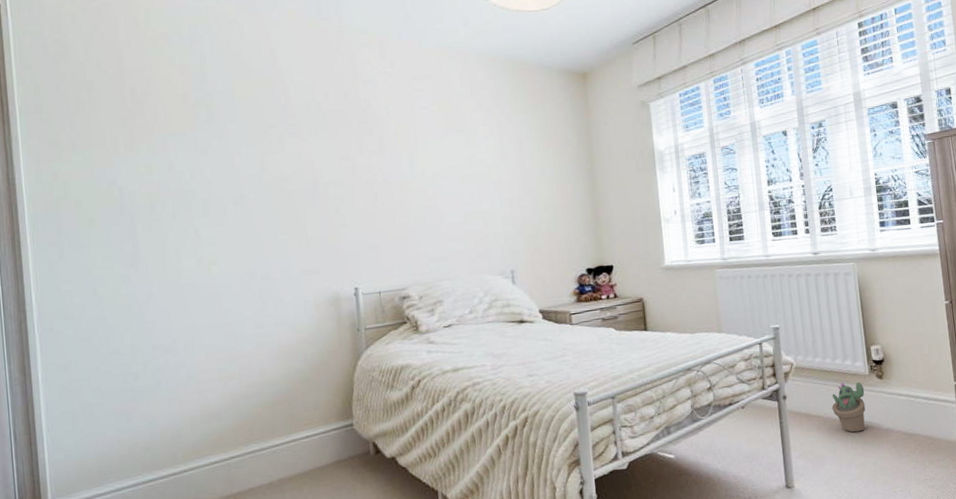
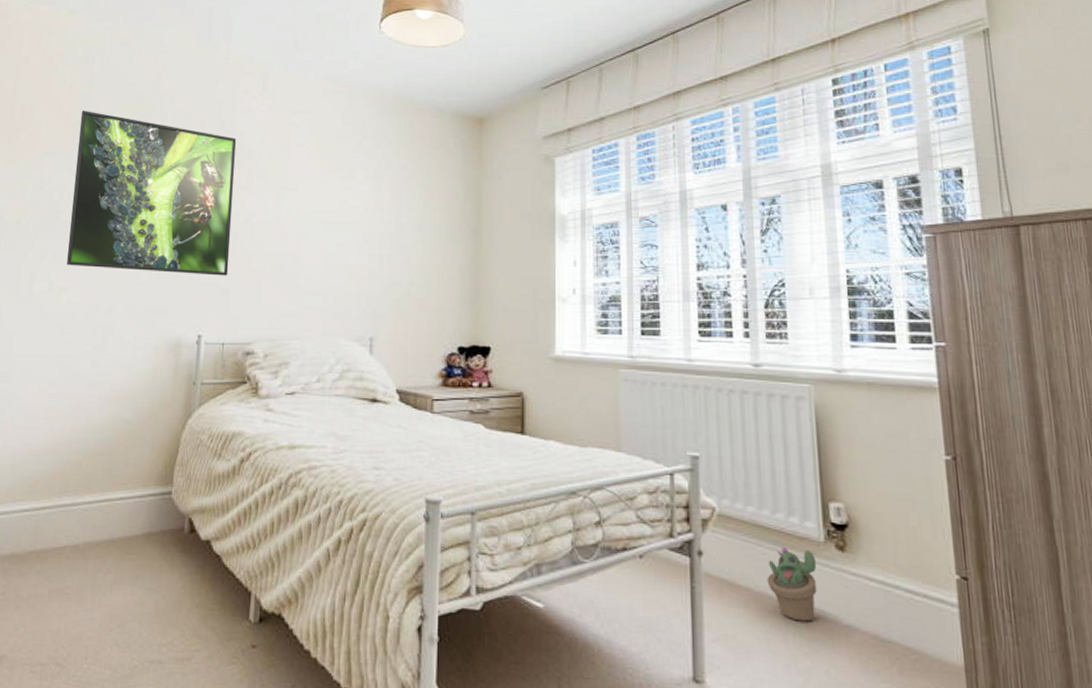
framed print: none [198,90,375,241] -> present [66,110,237,276]

